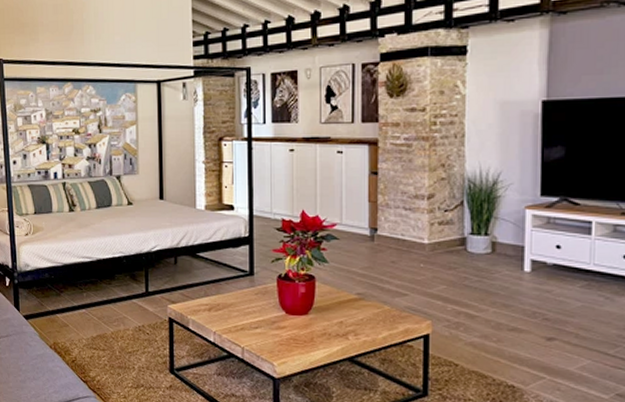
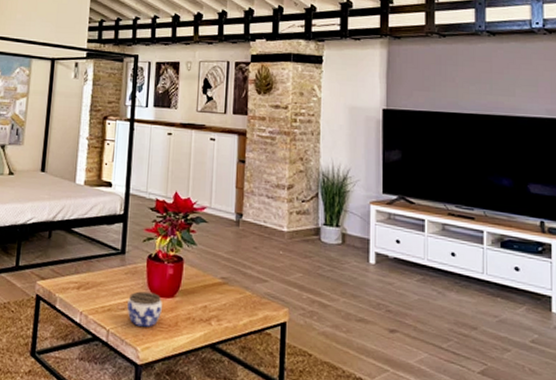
jar: none [260,310,296,344] -> present [127,291,162,327]

